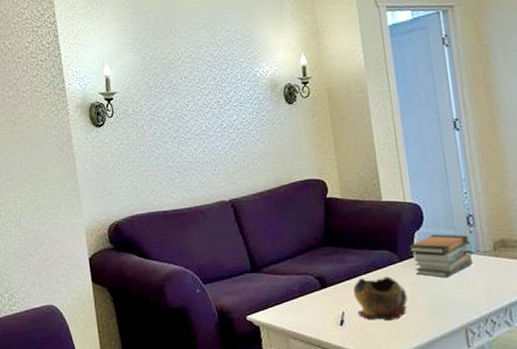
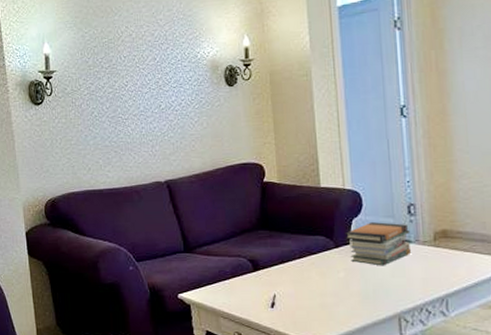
decorative bowl: present [353,276,408,321] -> none [286,262,341,305]

